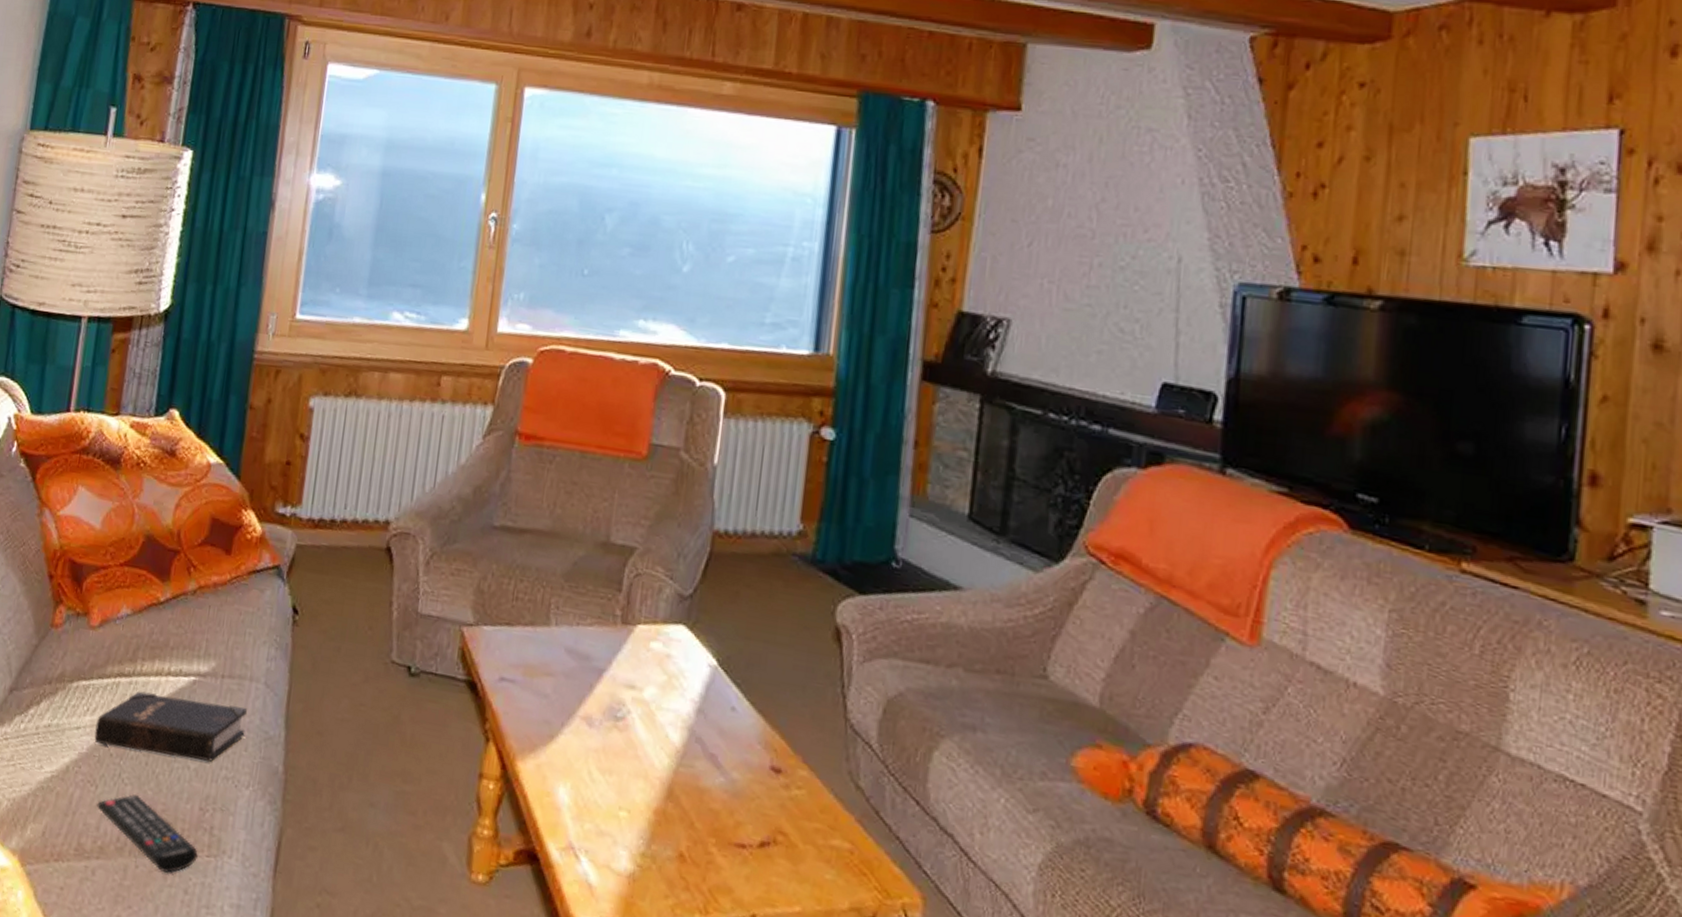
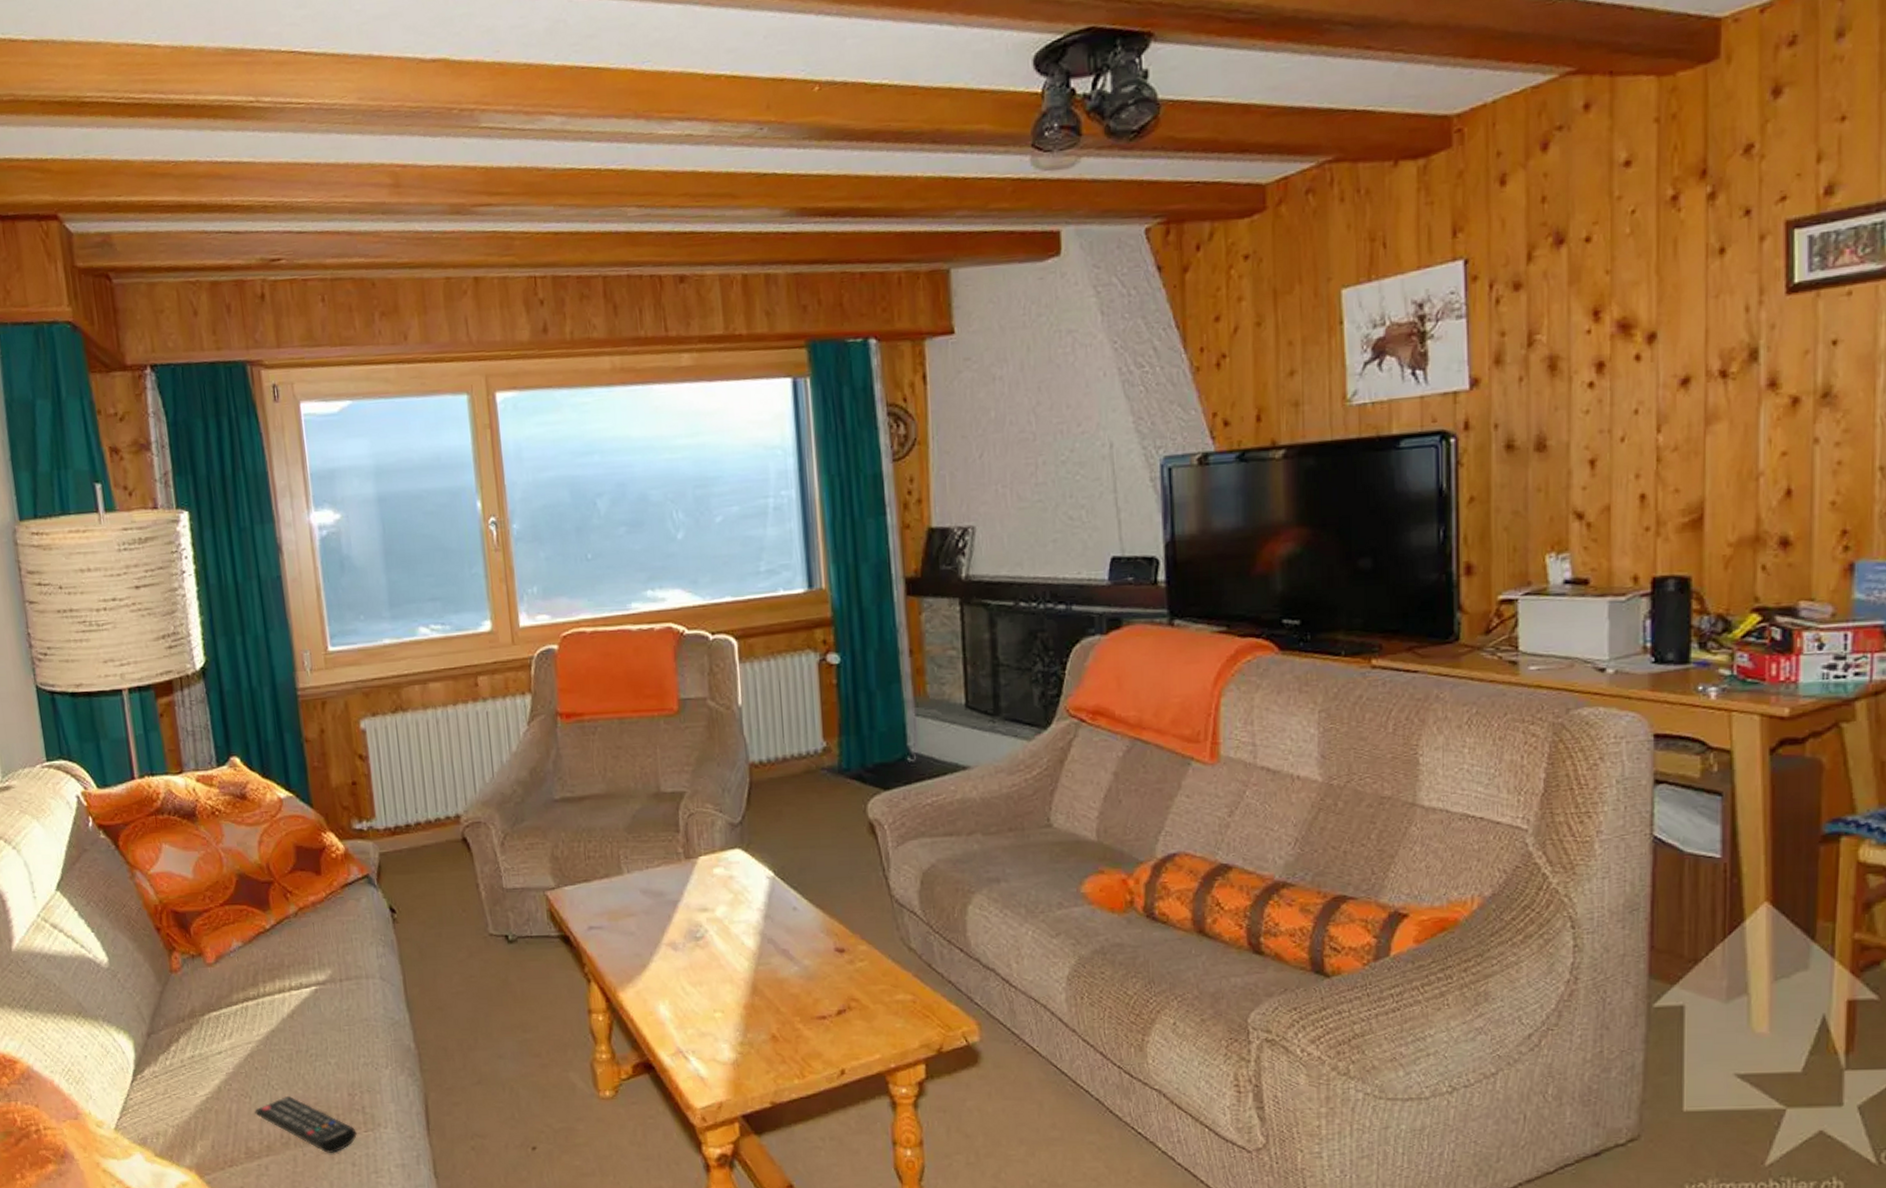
hardback book: present [94,691,247,762] -> none [235,1001,373,1062]

